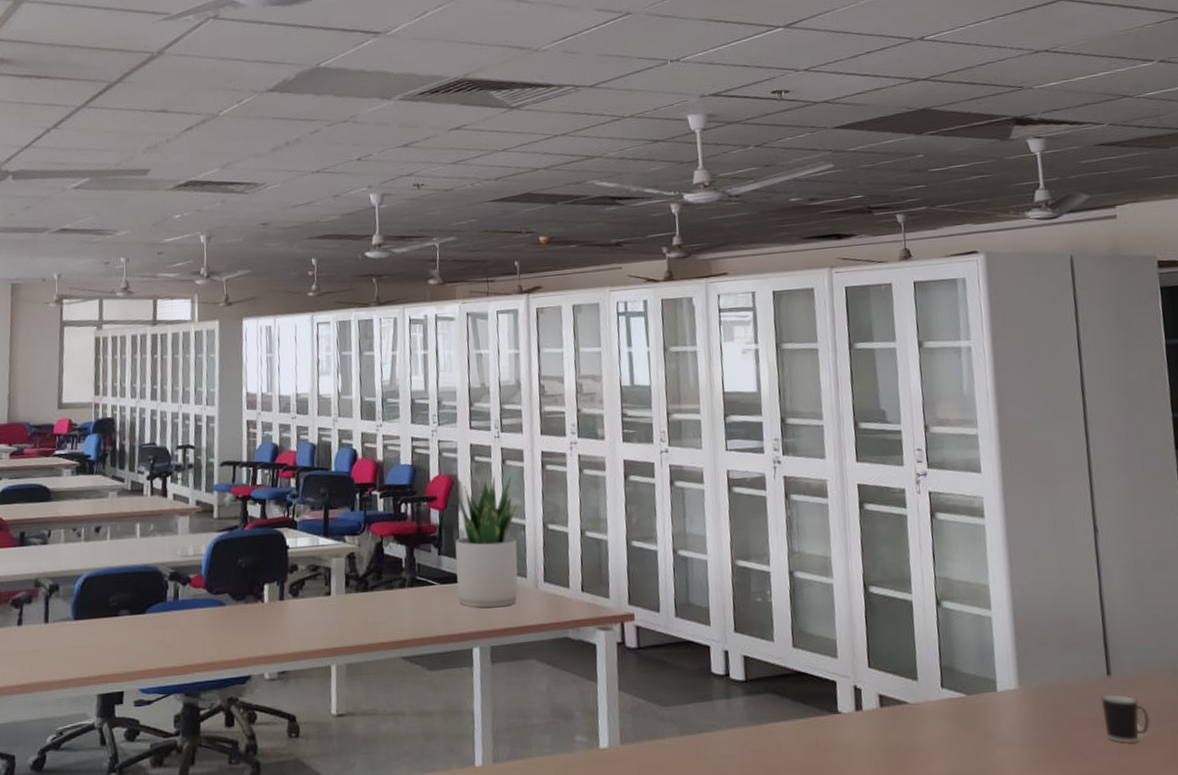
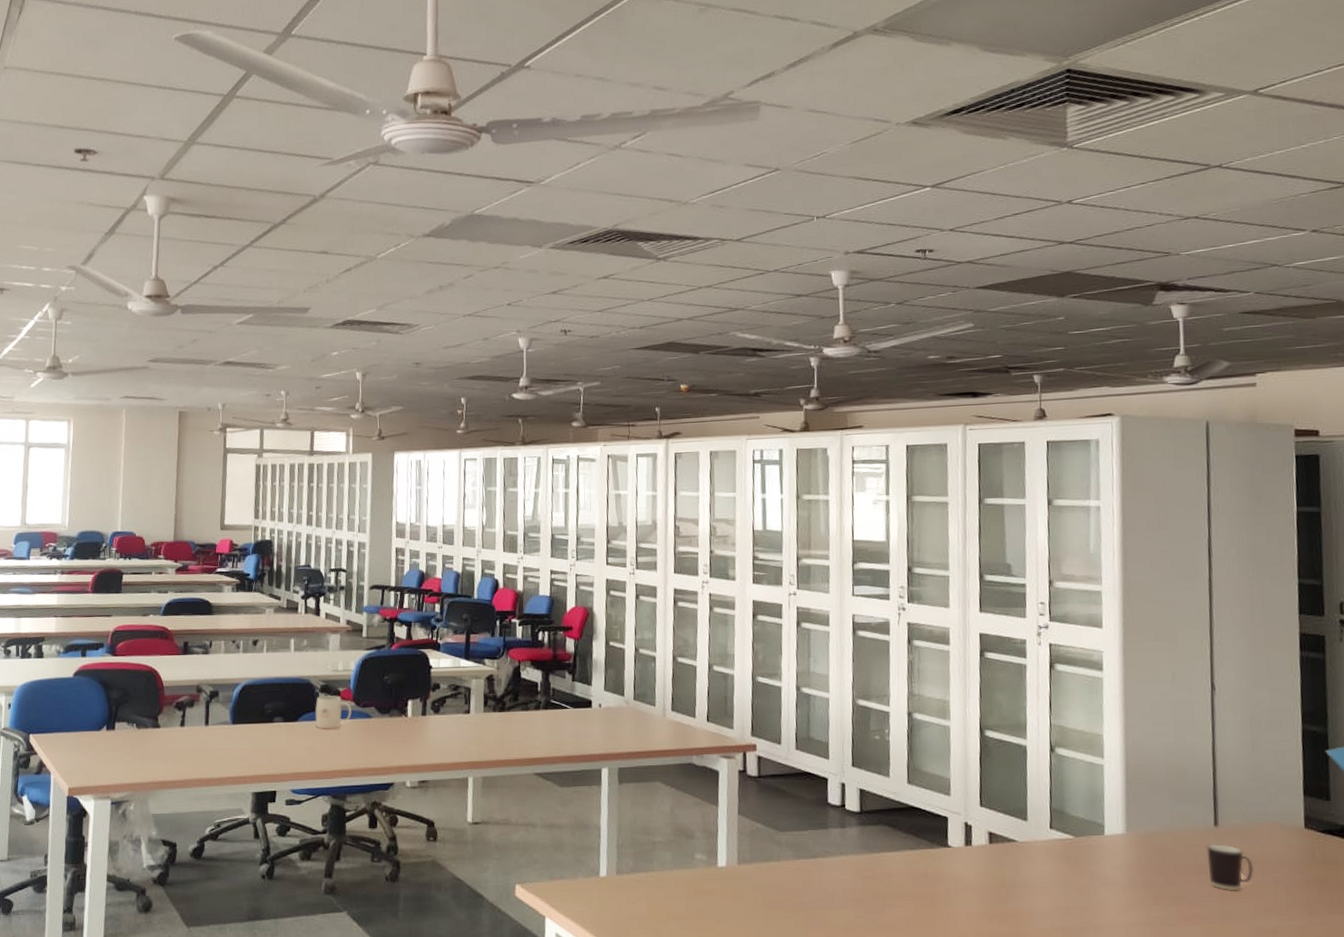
mug: none [164,583,204,621] -> present [315,695,352,729]
planter: present [455,475,518,609] -> none [588,609,650,733]

